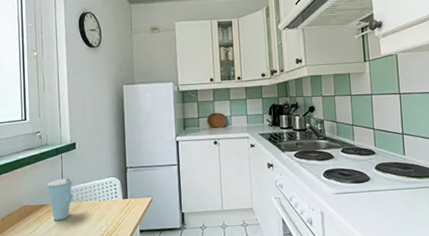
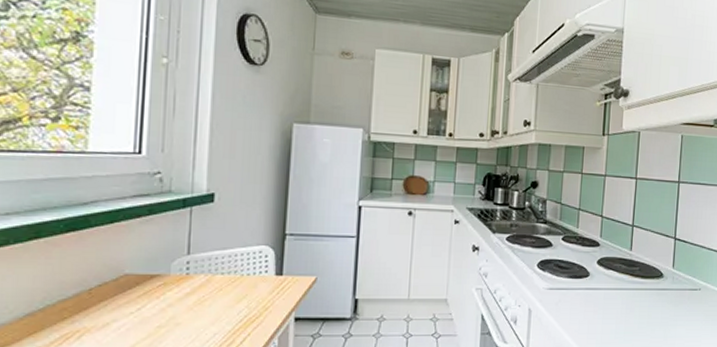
cup: present [46,178,73,221] -> none [163,241,205,299]

